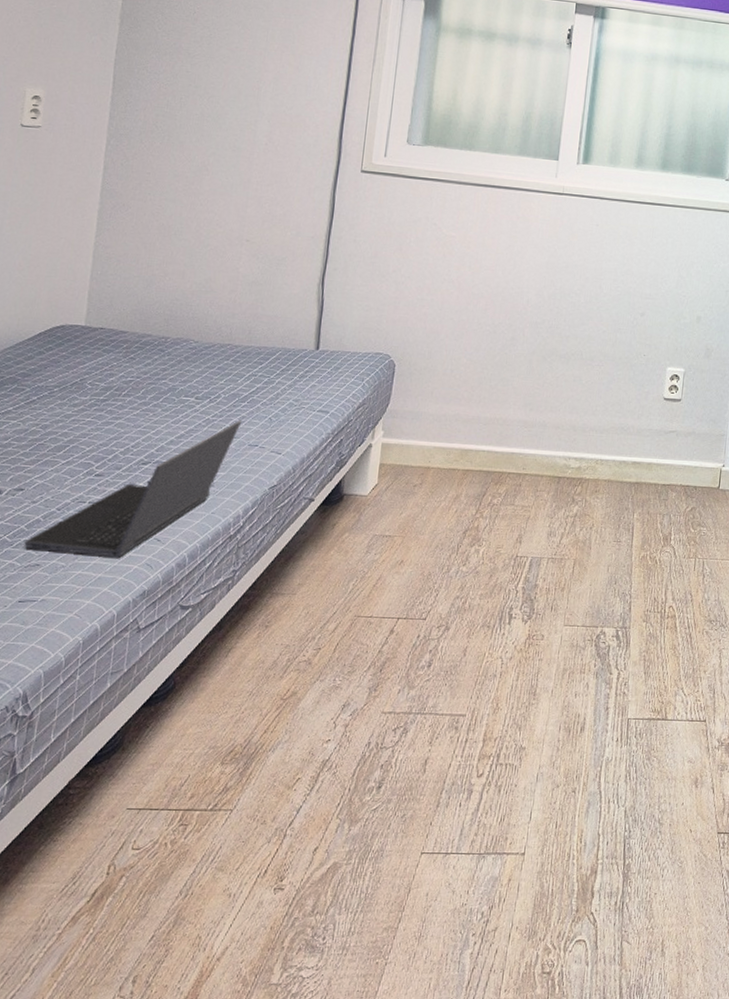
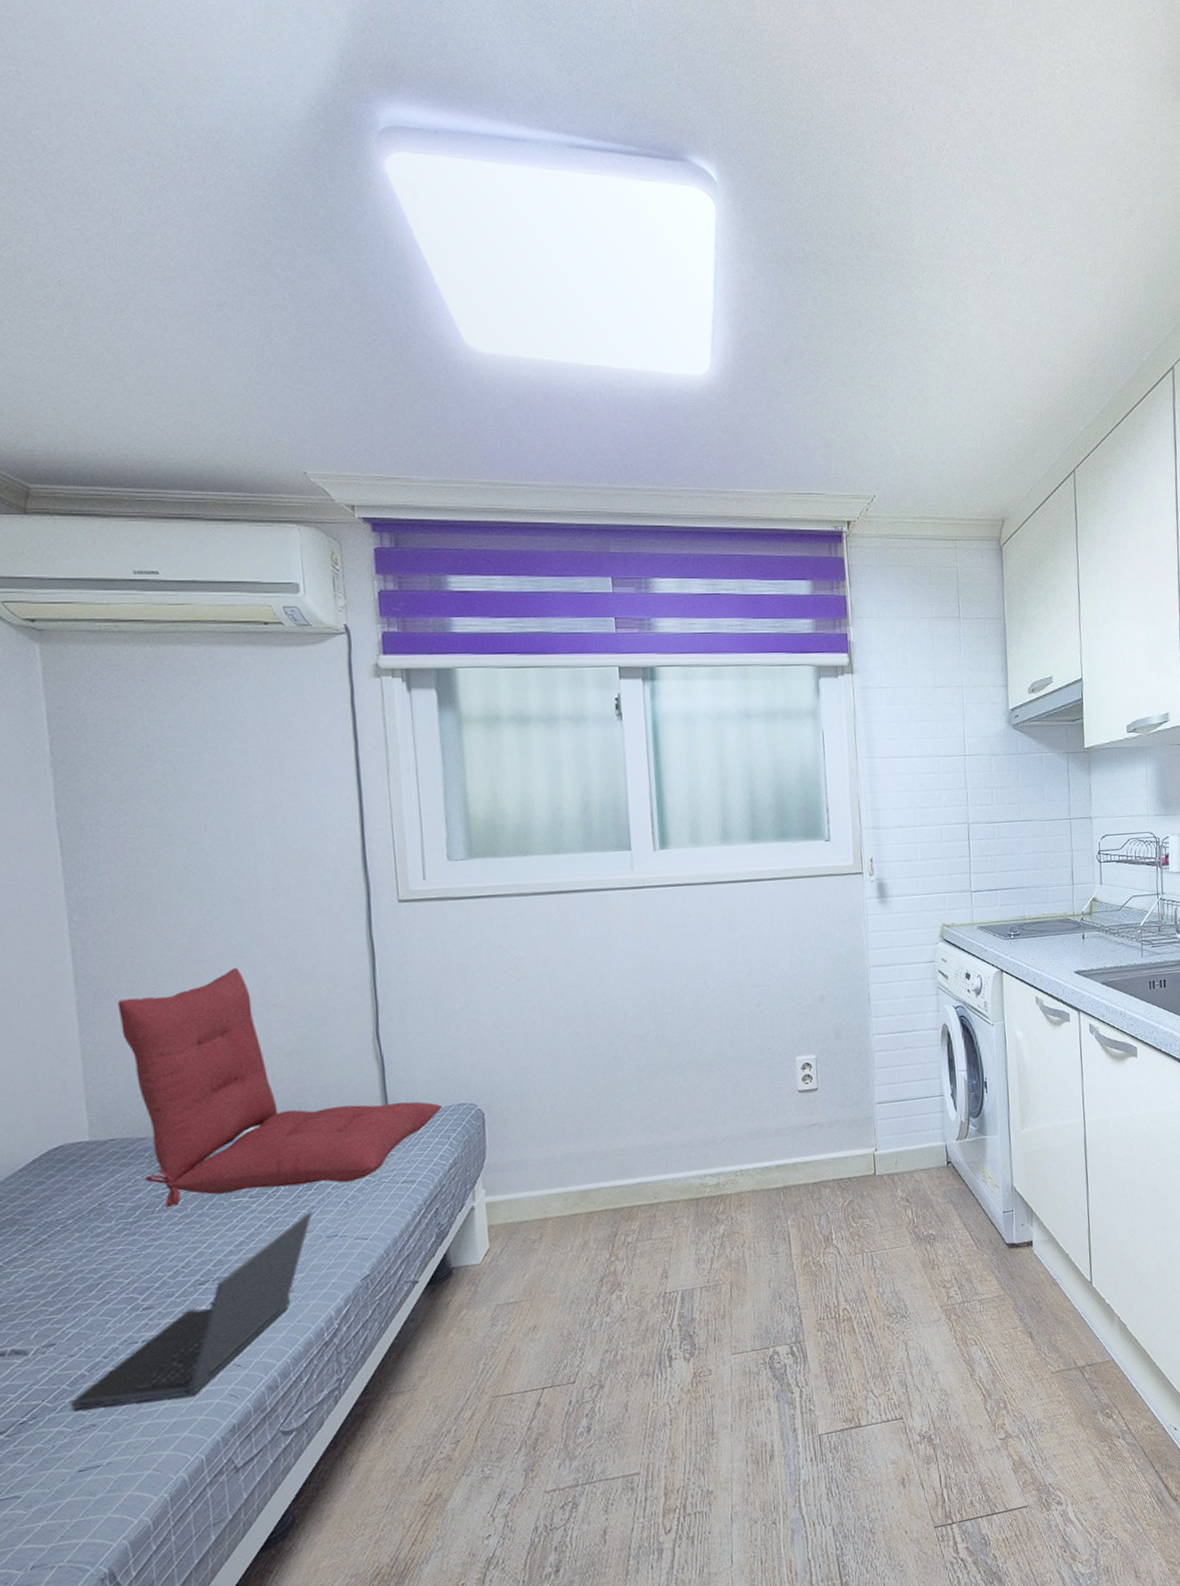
seat cushion: none [119,203,363,402] -> present [117,967,443,1208]

